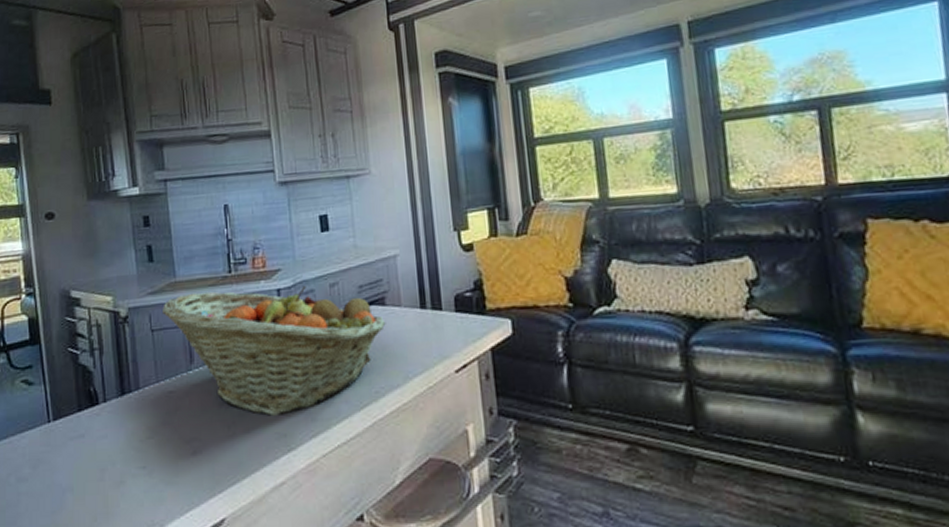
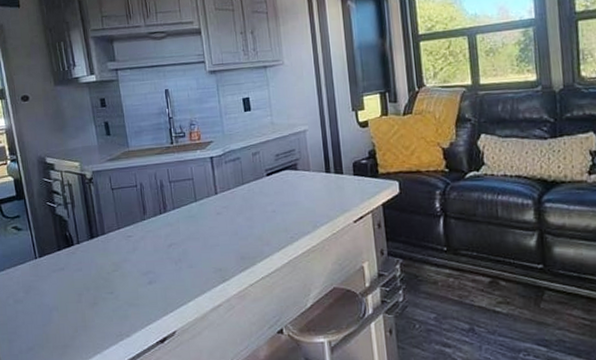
fruit basket: present [163,285,386,416] -> none [120,154,298,255]

